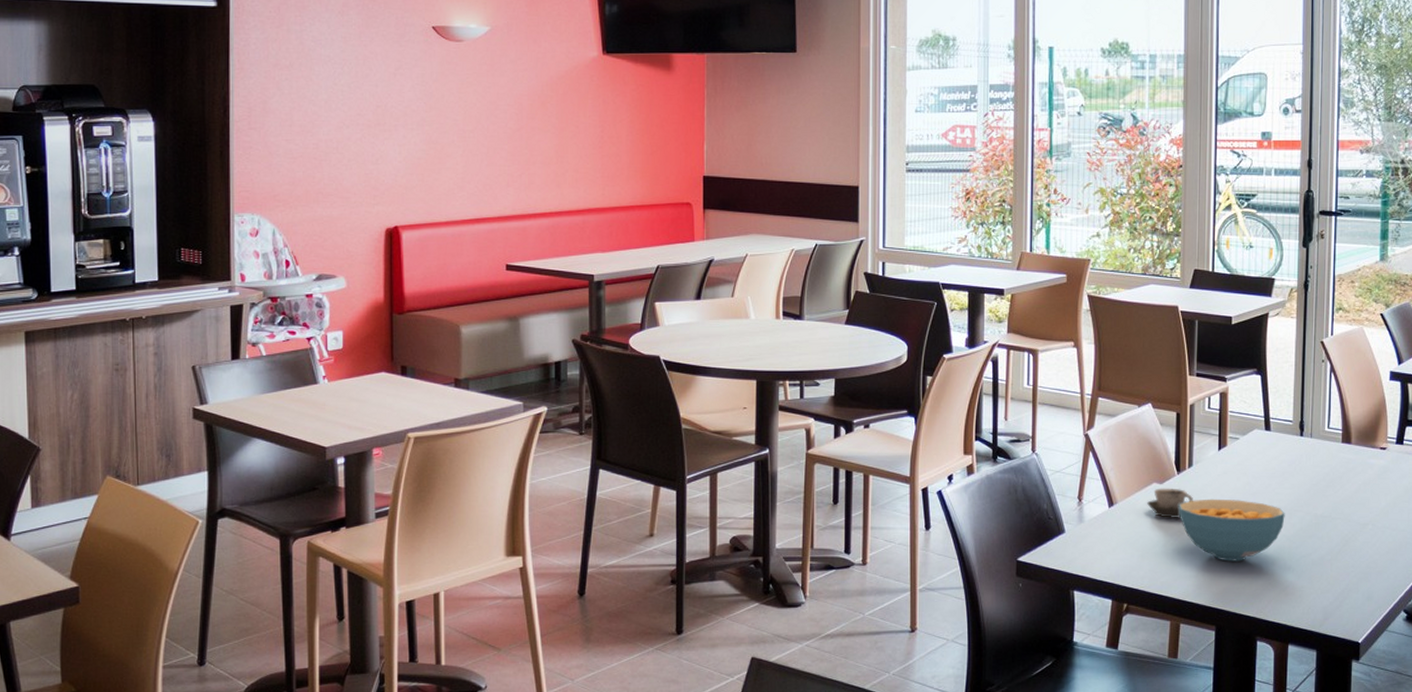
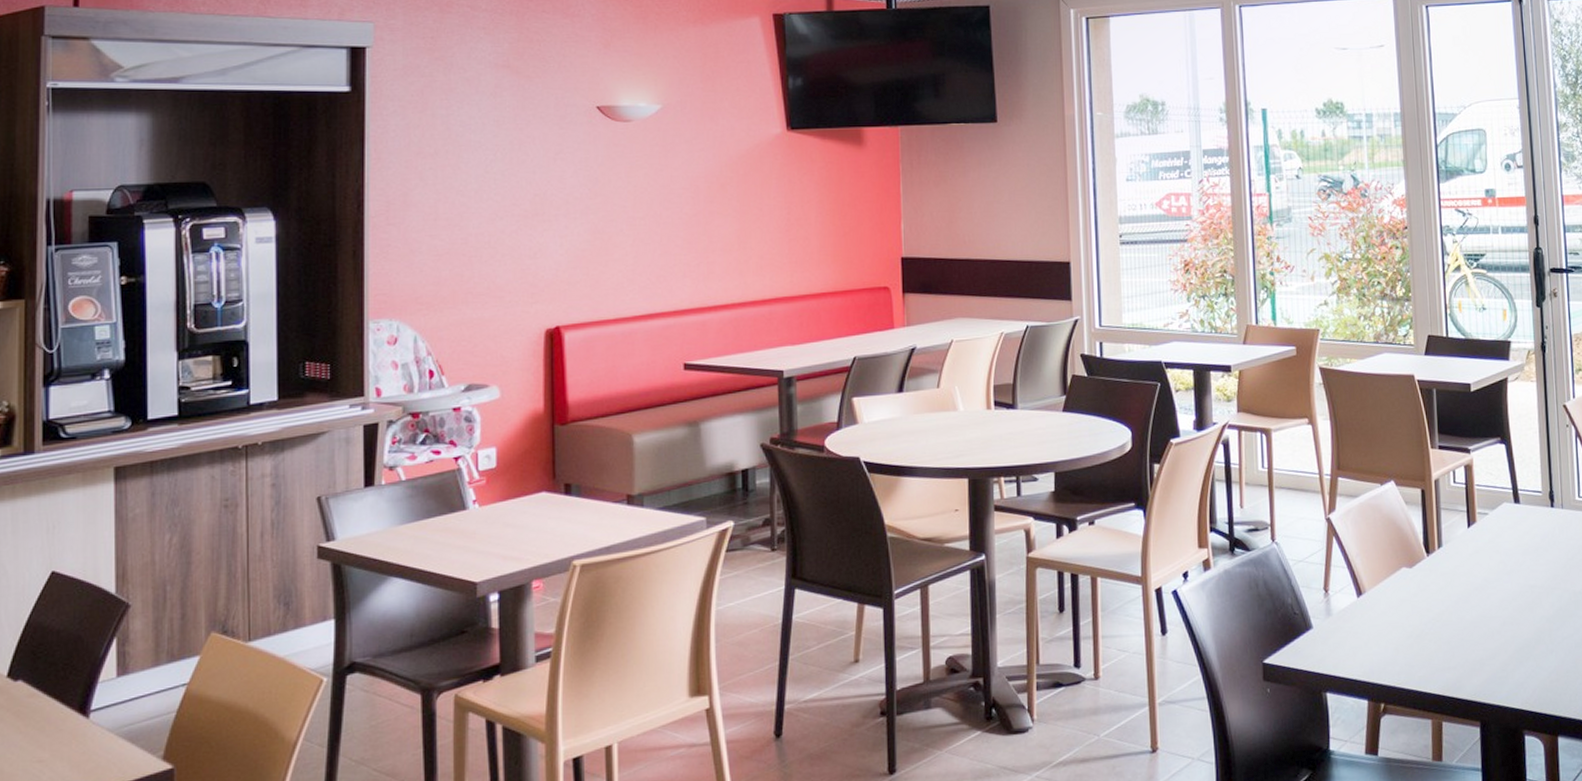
cup: present [1147,488,1193,519] -> none [1398,571,1446,606]
cereal bowl: present [1178,499,1285,561] -> none [1431,580,1543,649]

